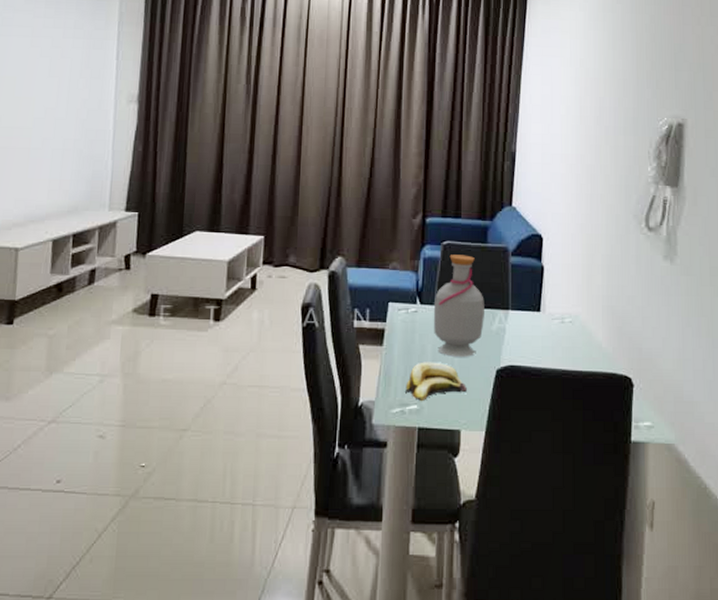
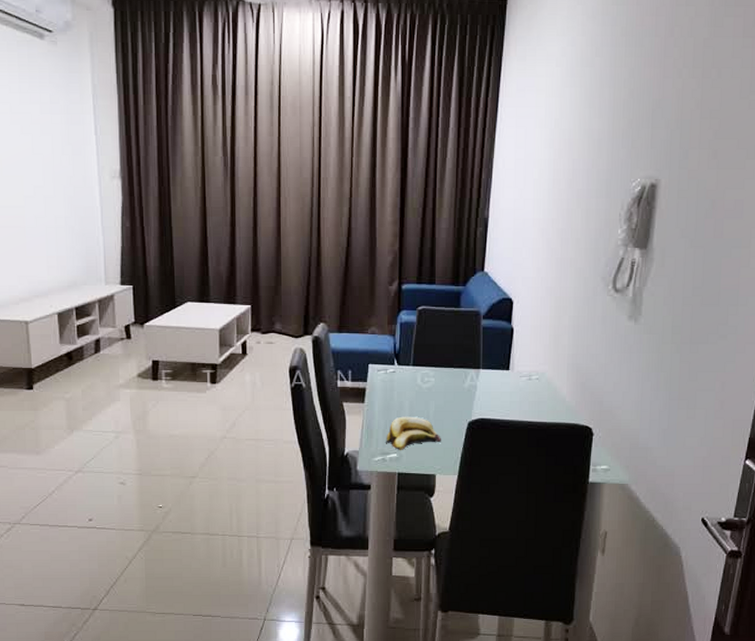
bottle: present [433,254,484,357] -> none [410,319,457,411]

